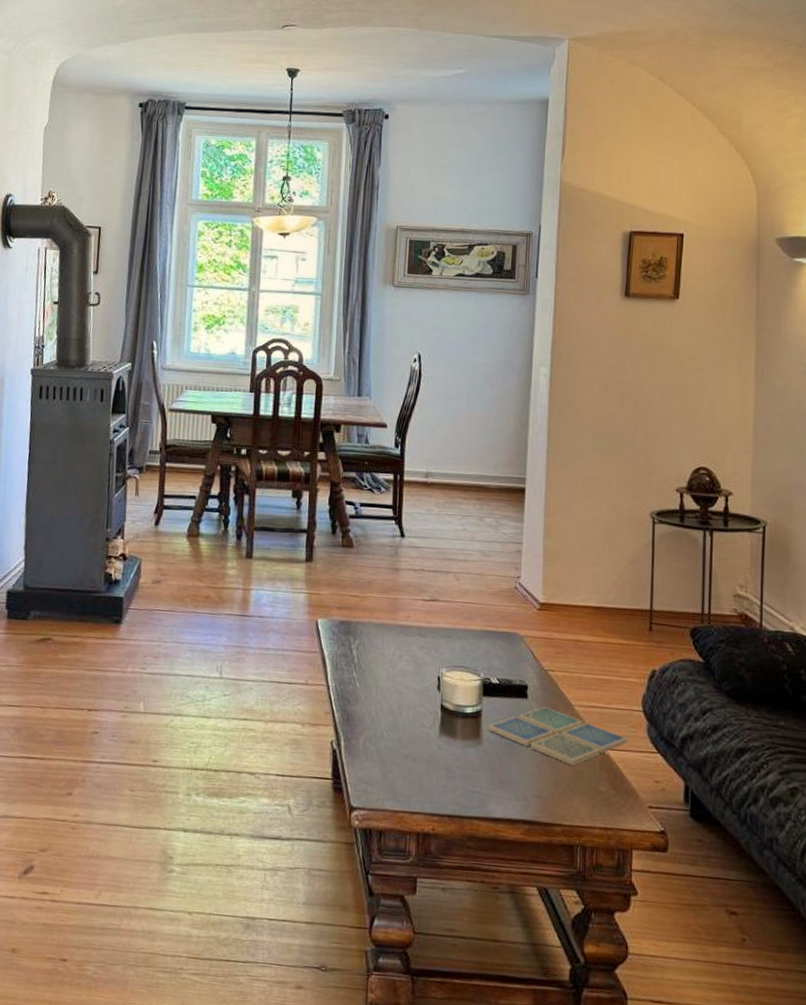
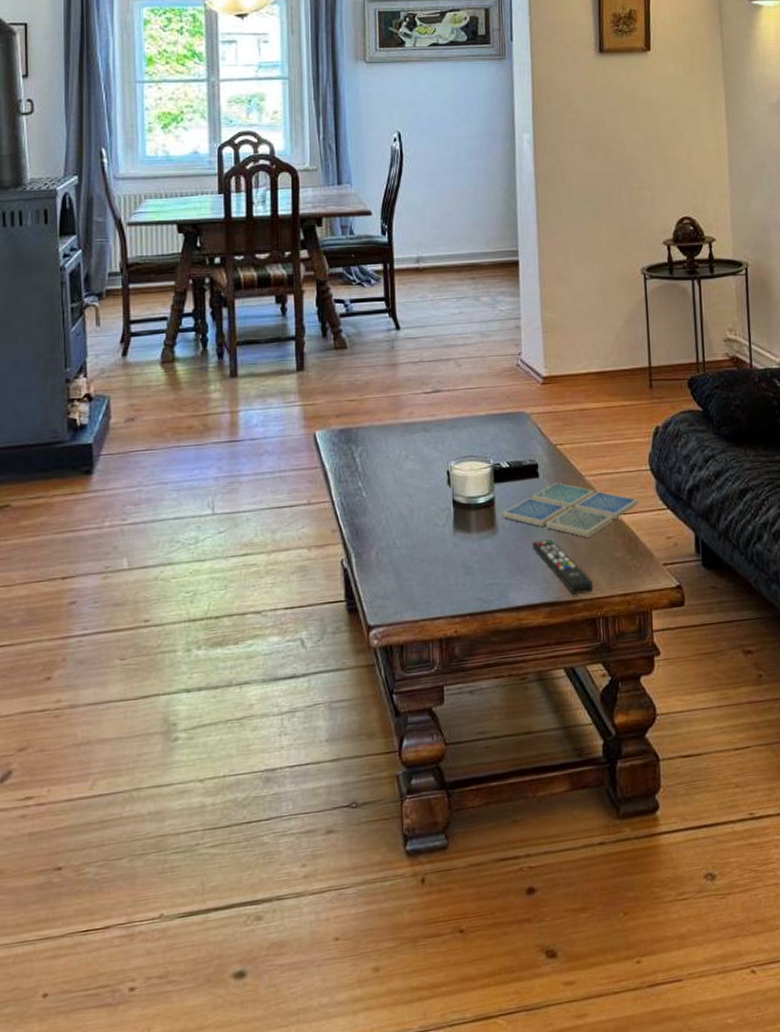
remote control: none [516,758,574,820] -> present [533,539,594,595]

